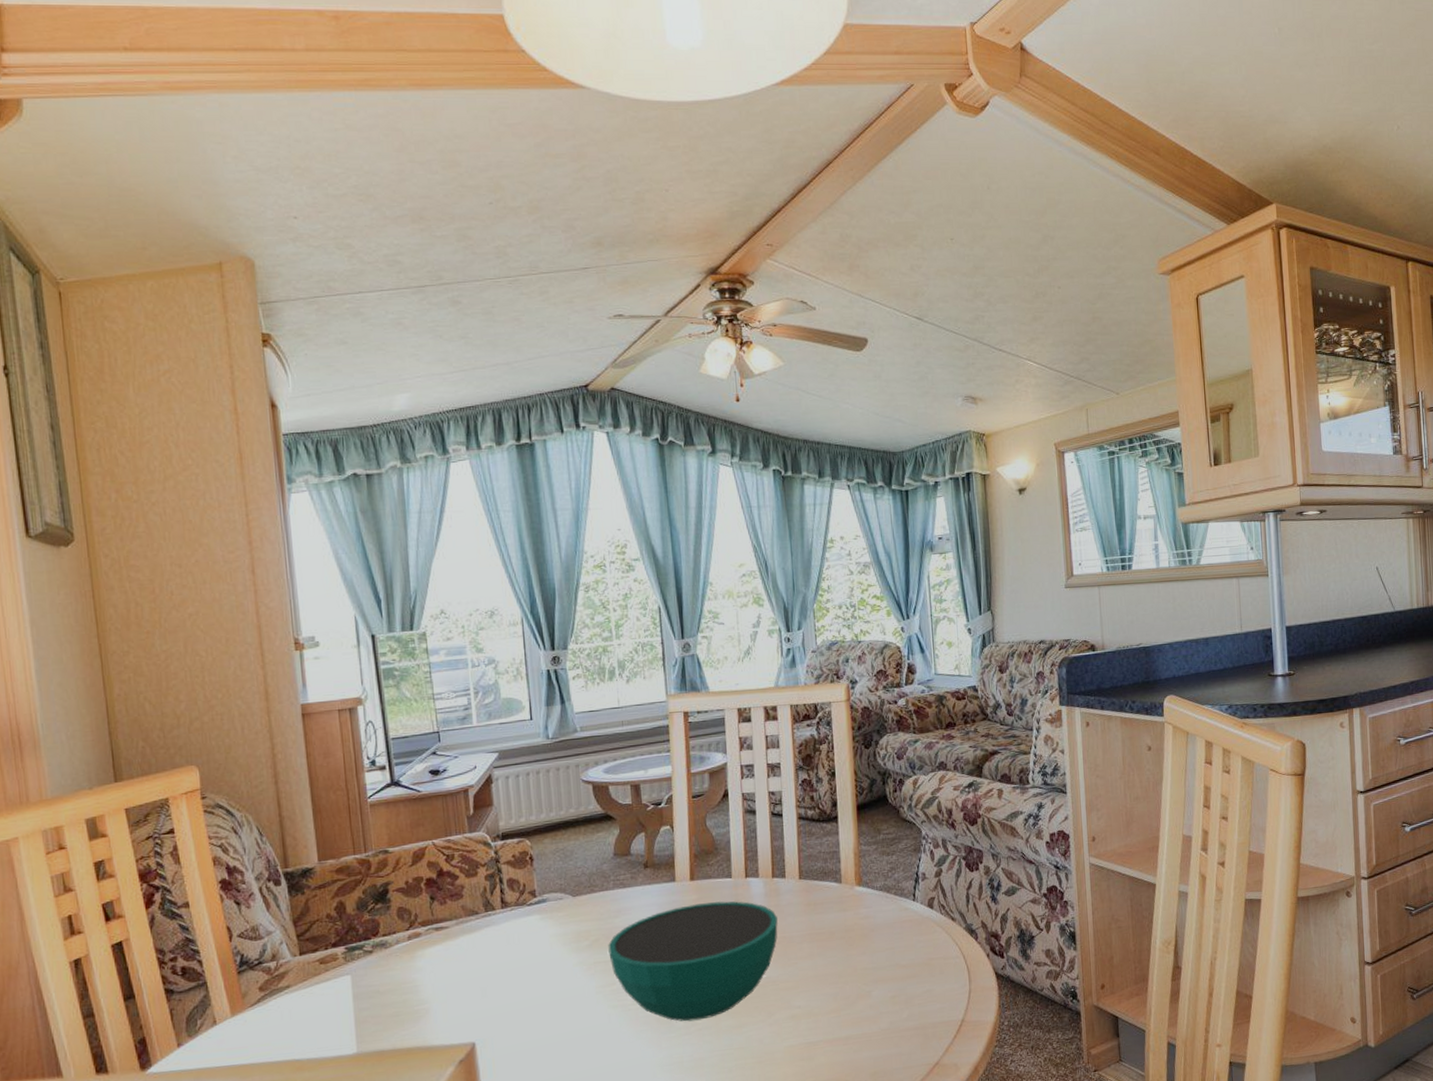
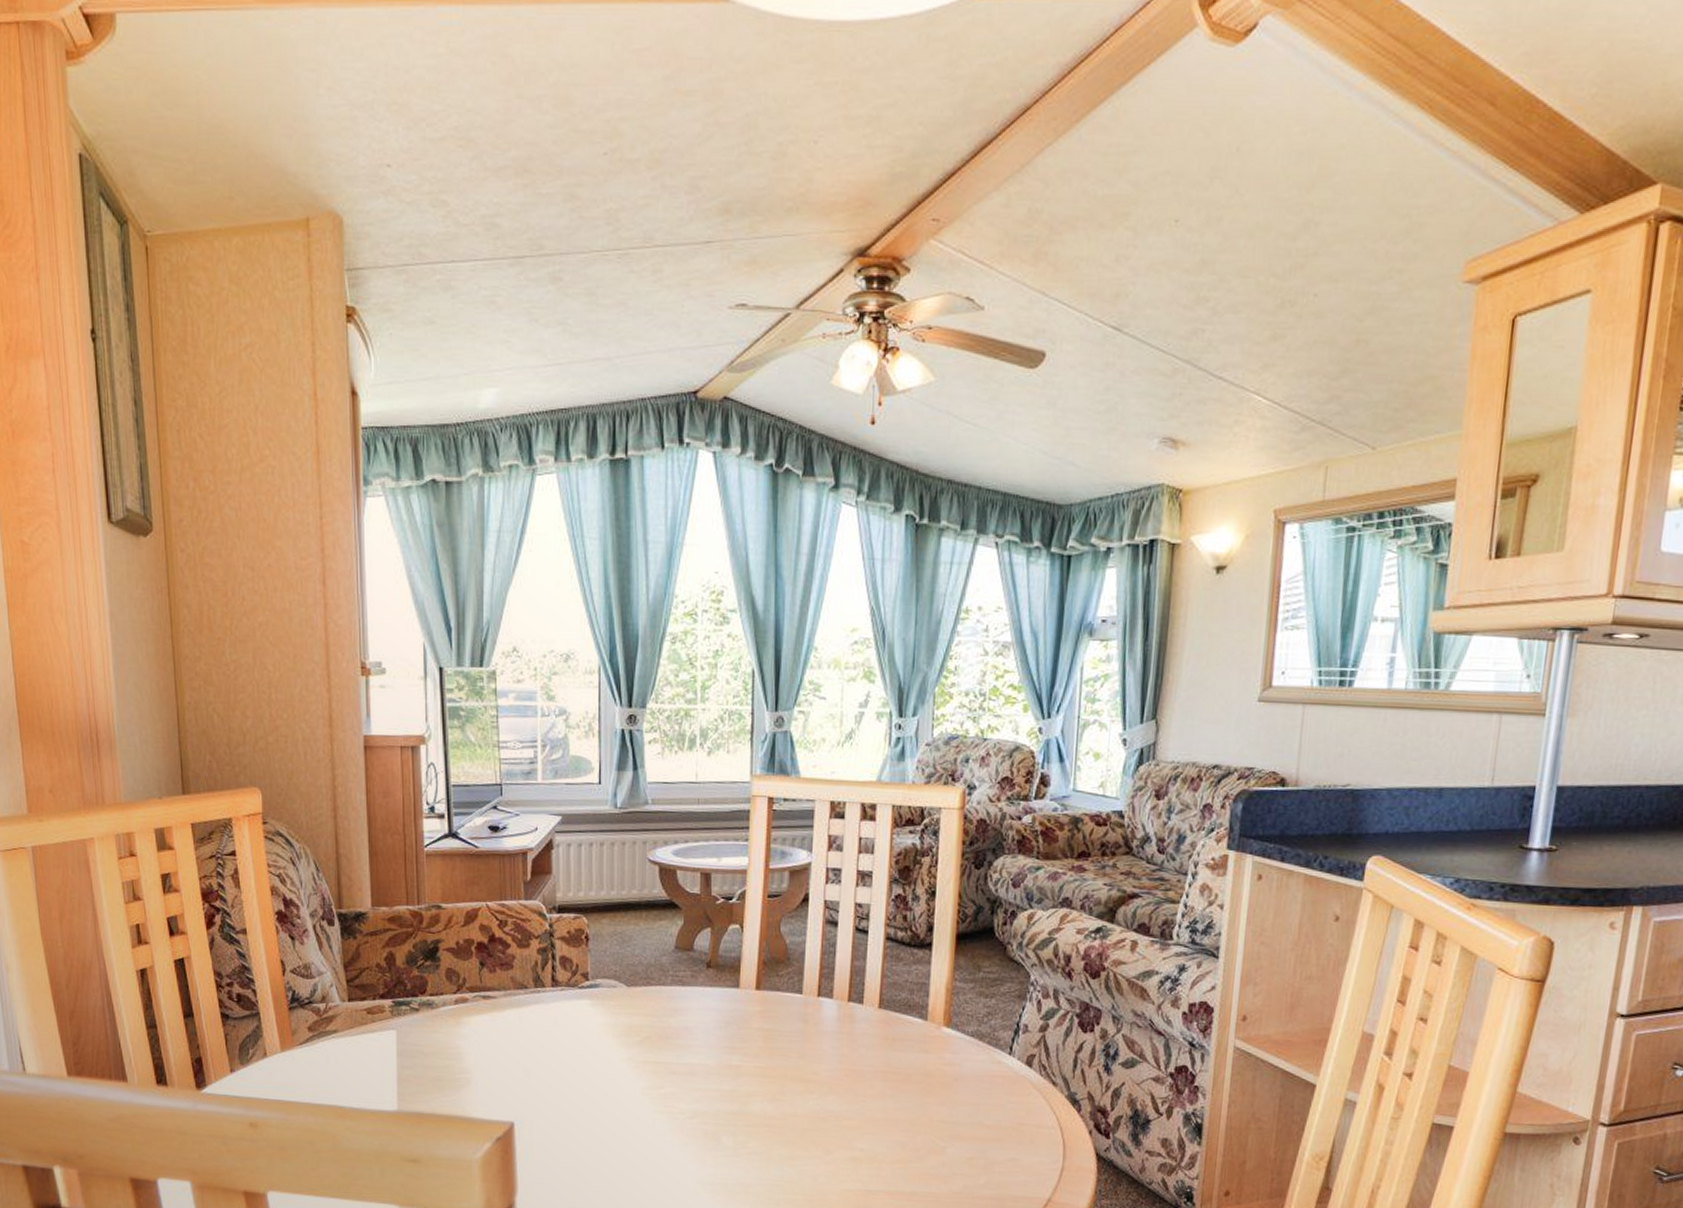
bowl: present [608,901,778,1022] -> none [659,1016,849,1144]

